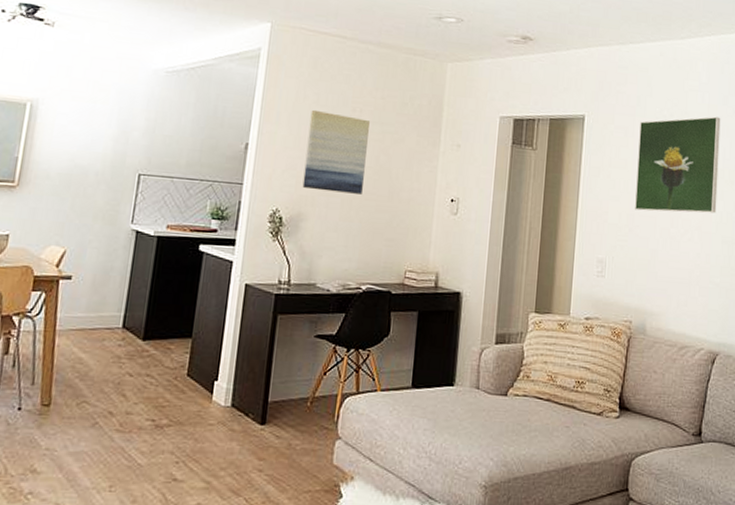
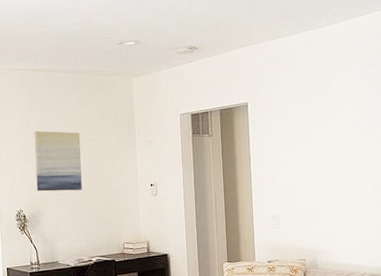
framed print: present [635,116,721,213] -> none [294,87,365,172]

